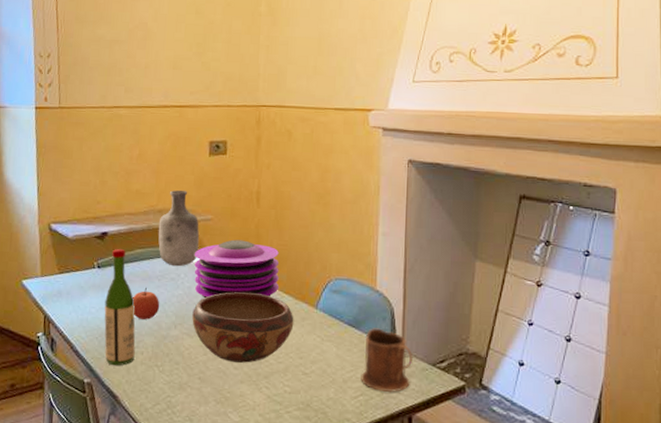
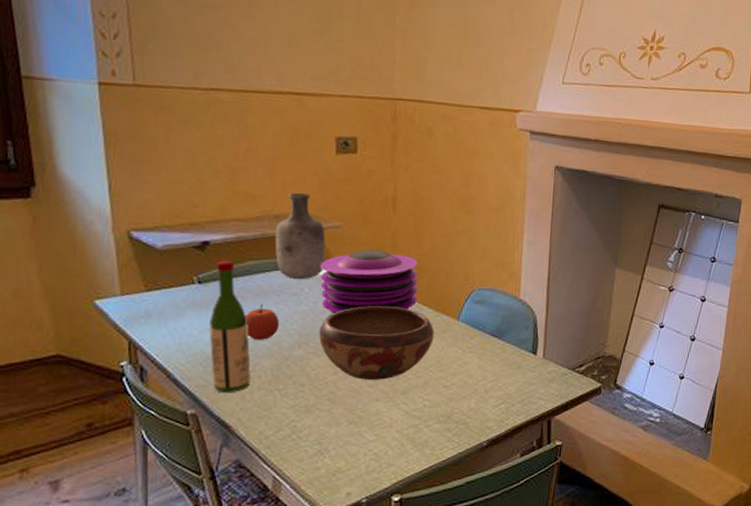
mug: present [361,328,413,393] -> none [502,337,554,399]

